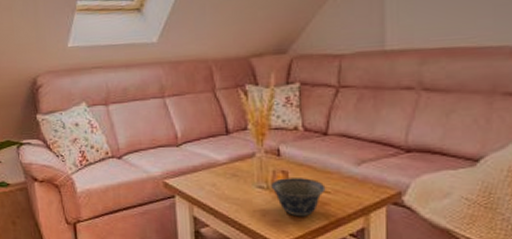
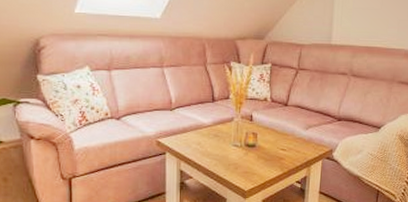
bowl: present [271,178,326,217] -> none [244,138,283,169]

